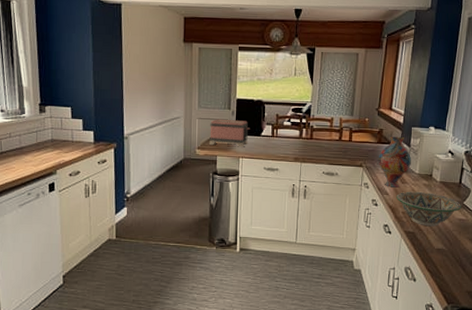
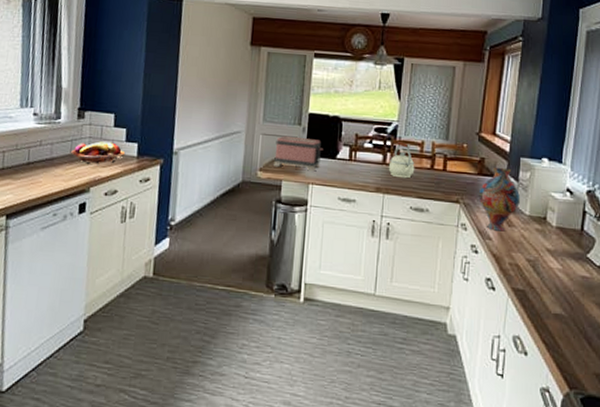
fruit basket: none [36,131,84,150] -> present [70,141,126,164]
kettle: none [304,119,326,149] -> present [388,142,415,179]
decorative bowl: present [396,191,461,227] -> none [501,237,584,285]

